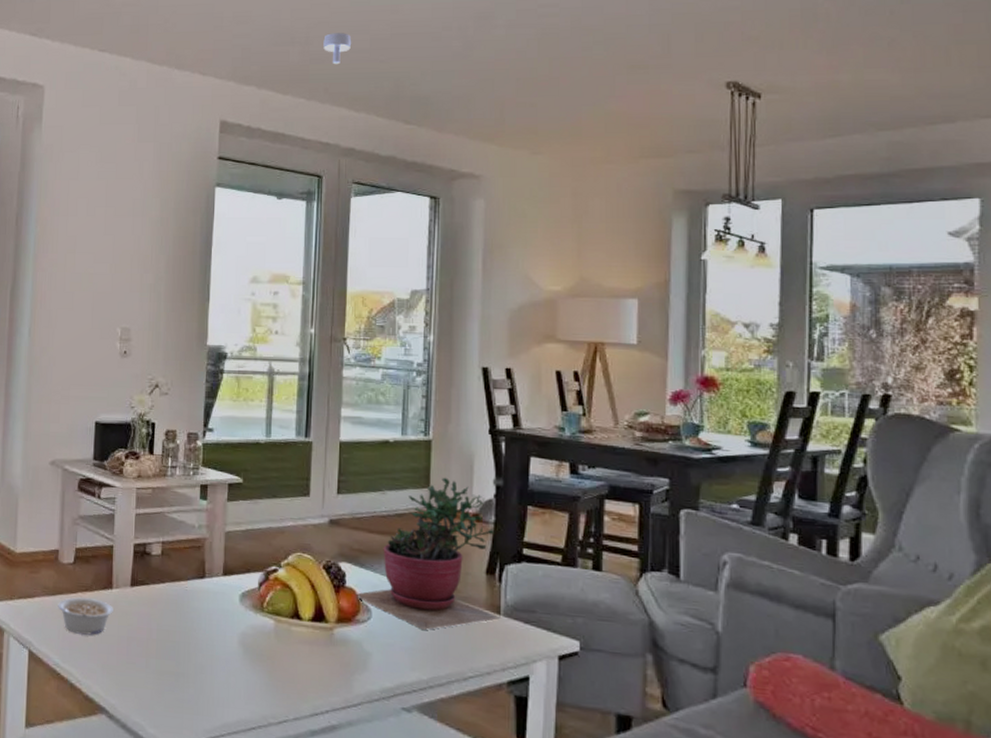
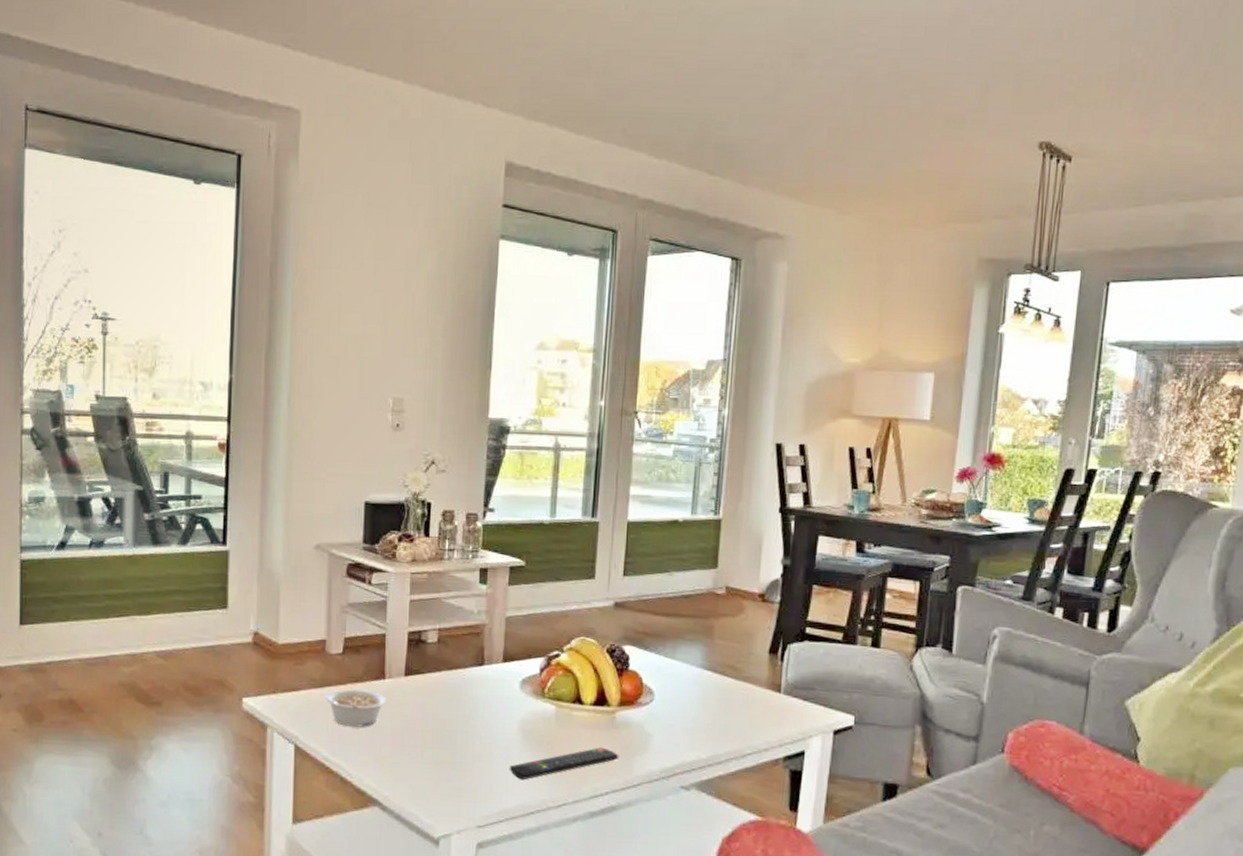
remote control: none [230,664,338,695] -> present [509,747,619,780]
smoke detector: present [323,33,352,65] -> none [623,64,655,102]
succulent plant: present [355,477,501,631] -> none [639,557,781,711]

